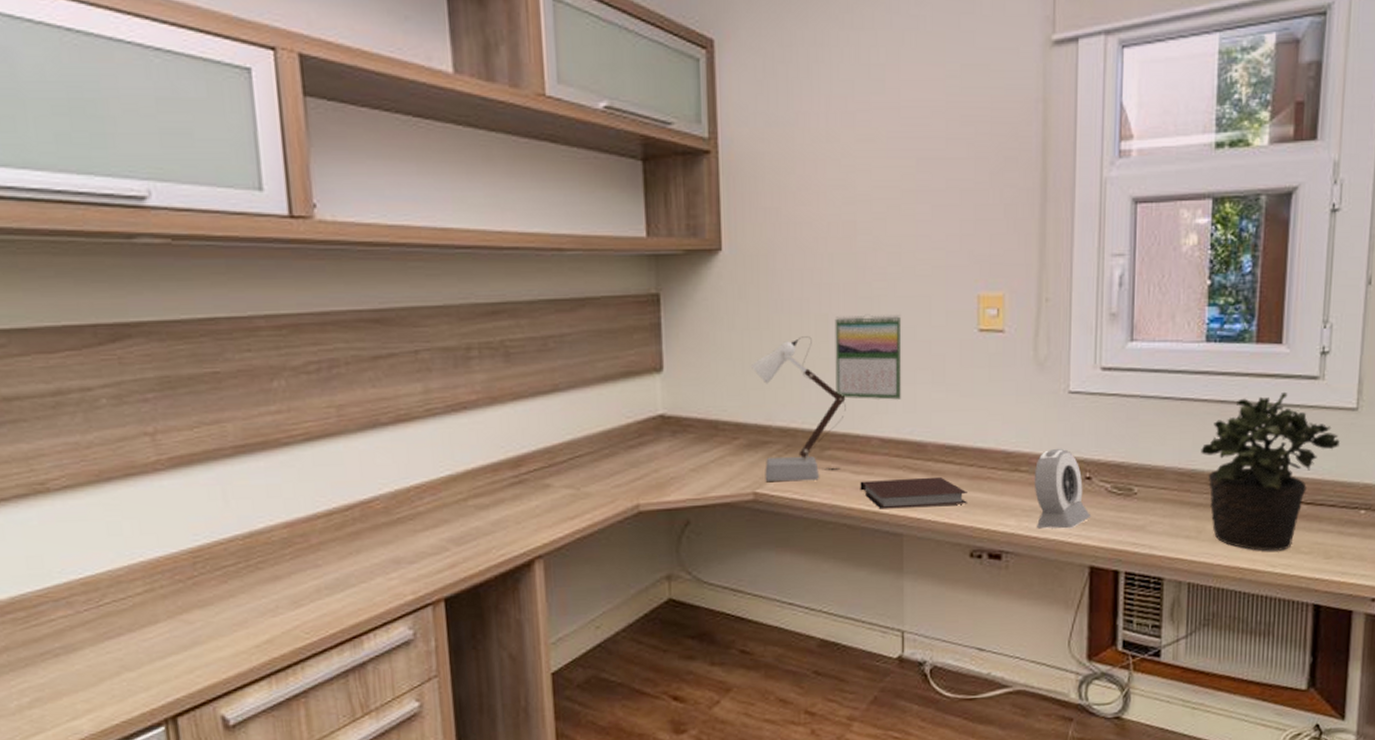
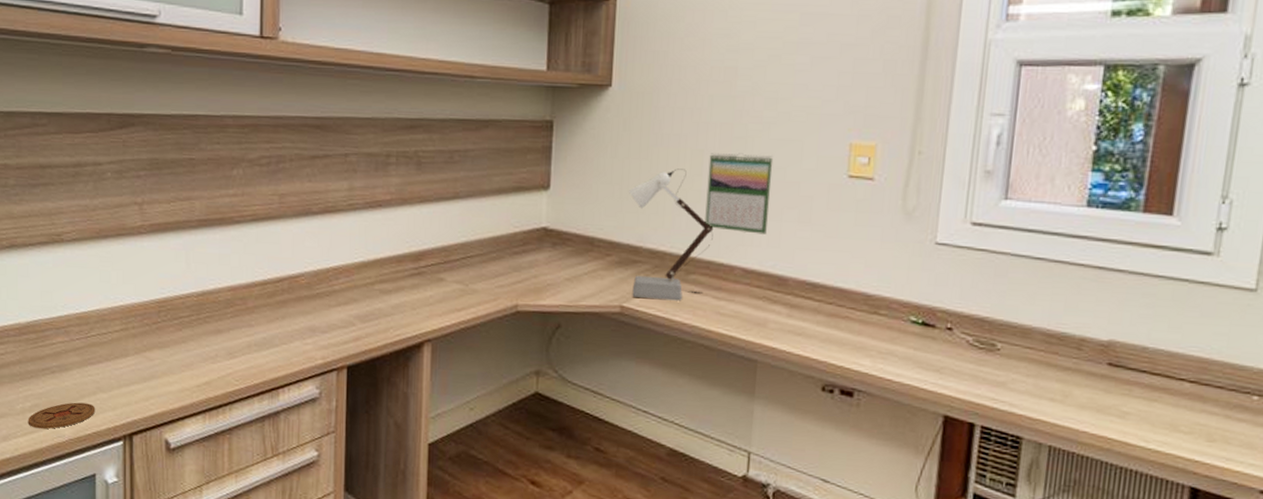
coaster: none [28,687,122,728] -> present [28,402,96,429]
notebook: present [860,476,967,509] -> none [719,306,824,340]
alarm clock: present [1034,448,1092,529] -> none [892,296,950,376]
potted plant: present [1201,391,1340,551] -> none [1073,264,1233,427]

